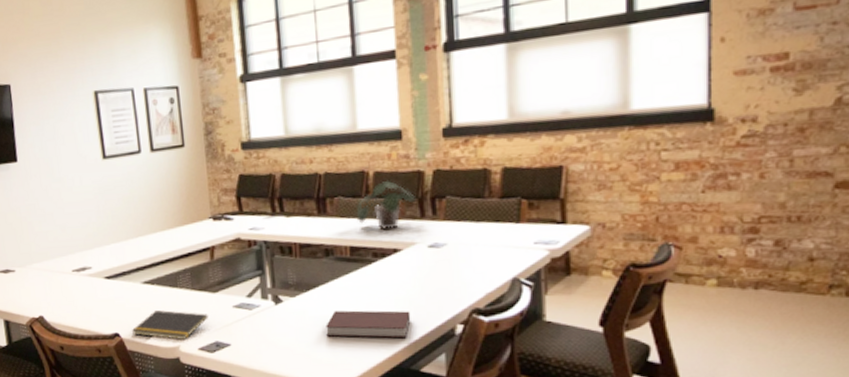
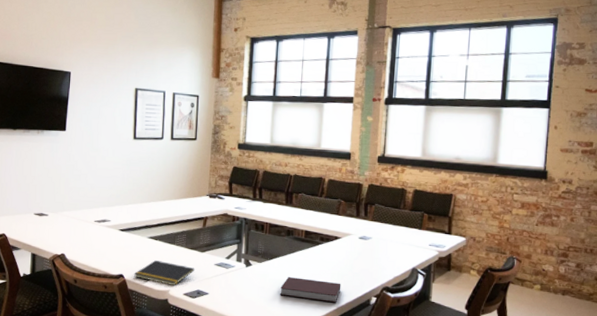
potted plant: present [355,180,415,230] -> none [312,186,354,222]

